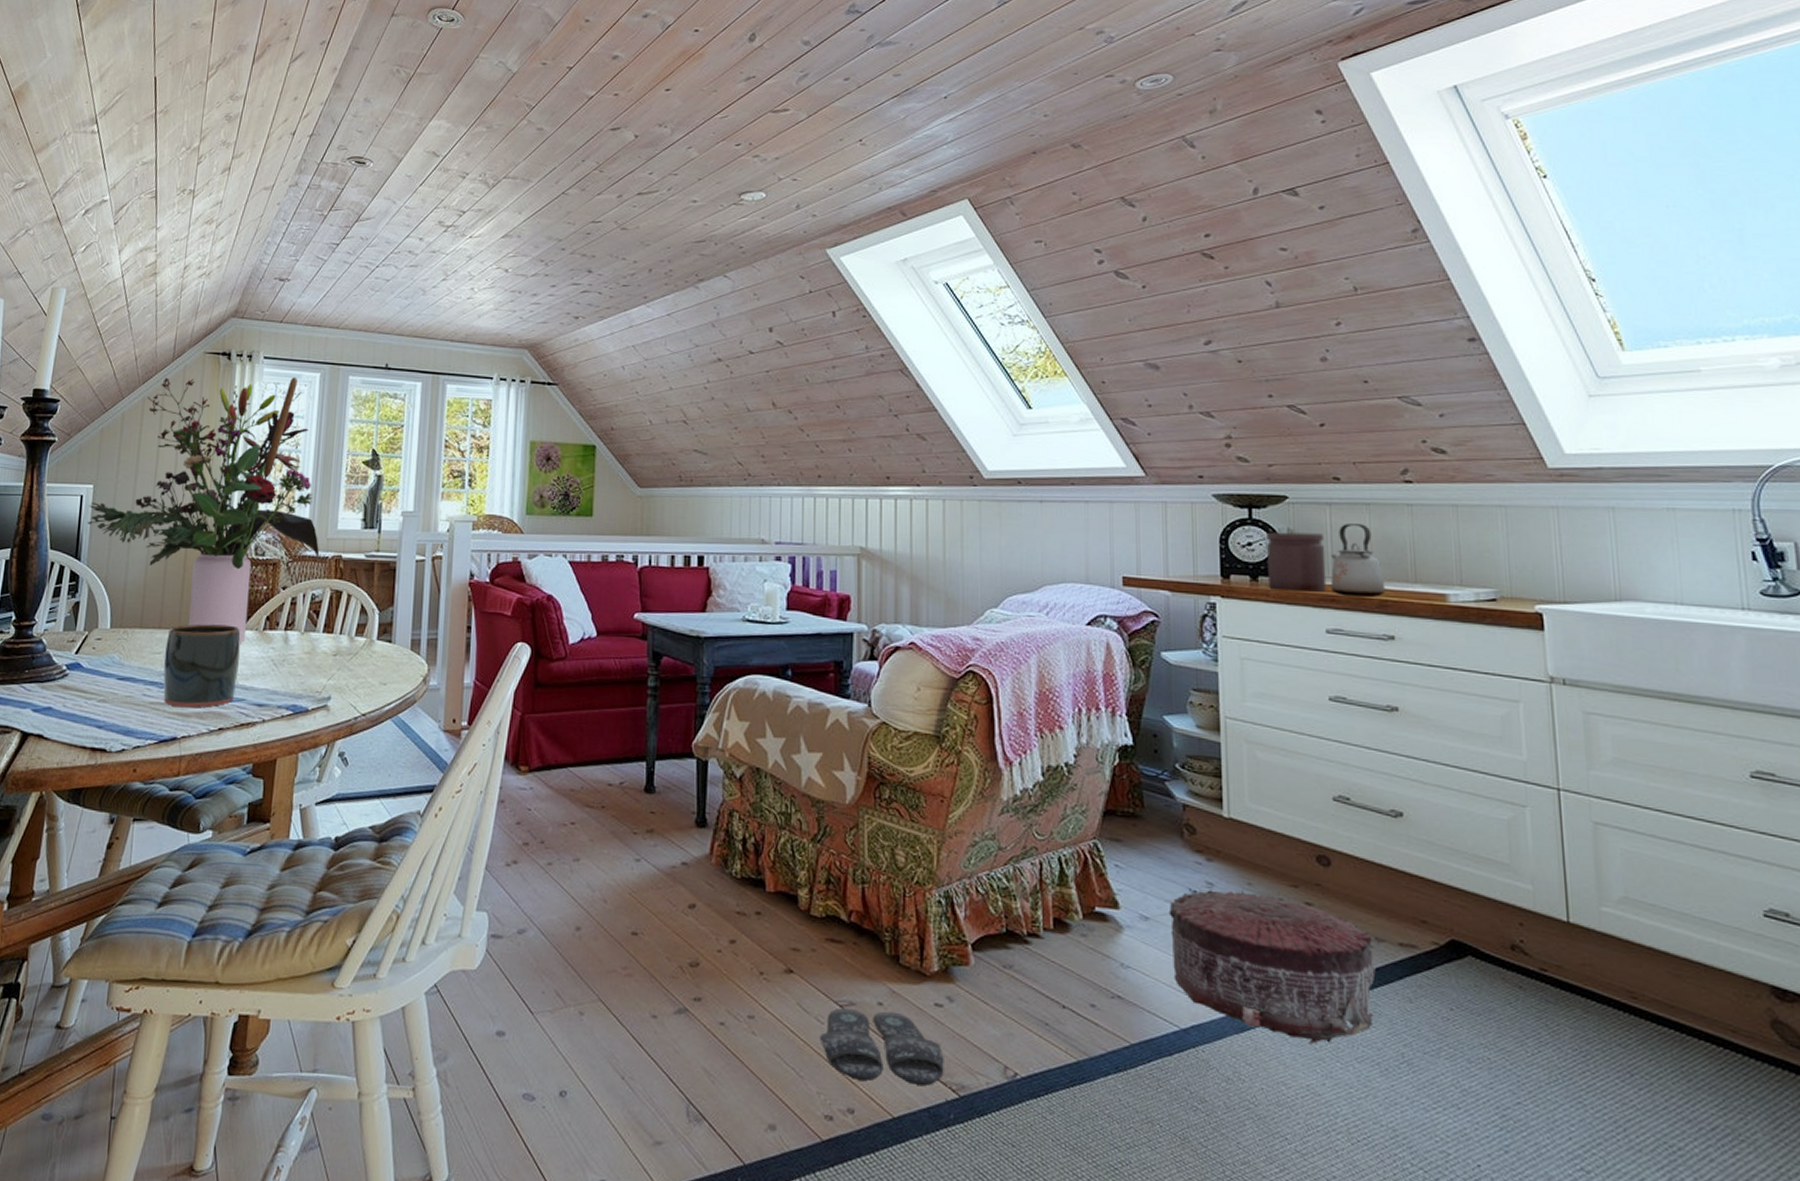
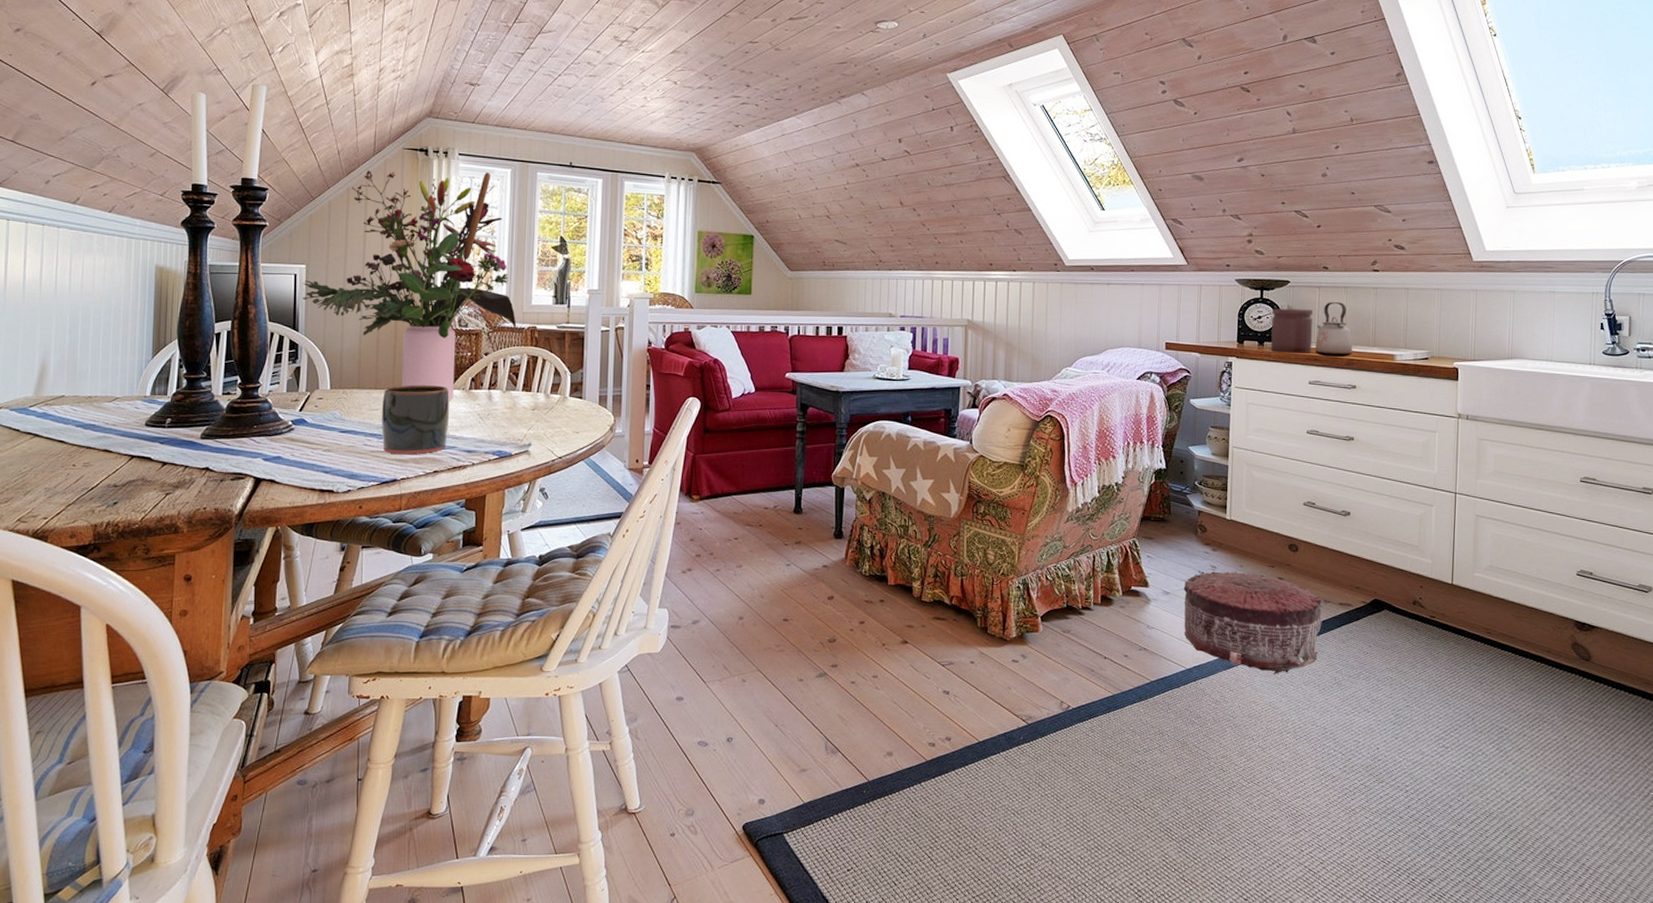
slippers: present [819,1007,944,1085] -> none [926,666,1018,718]

